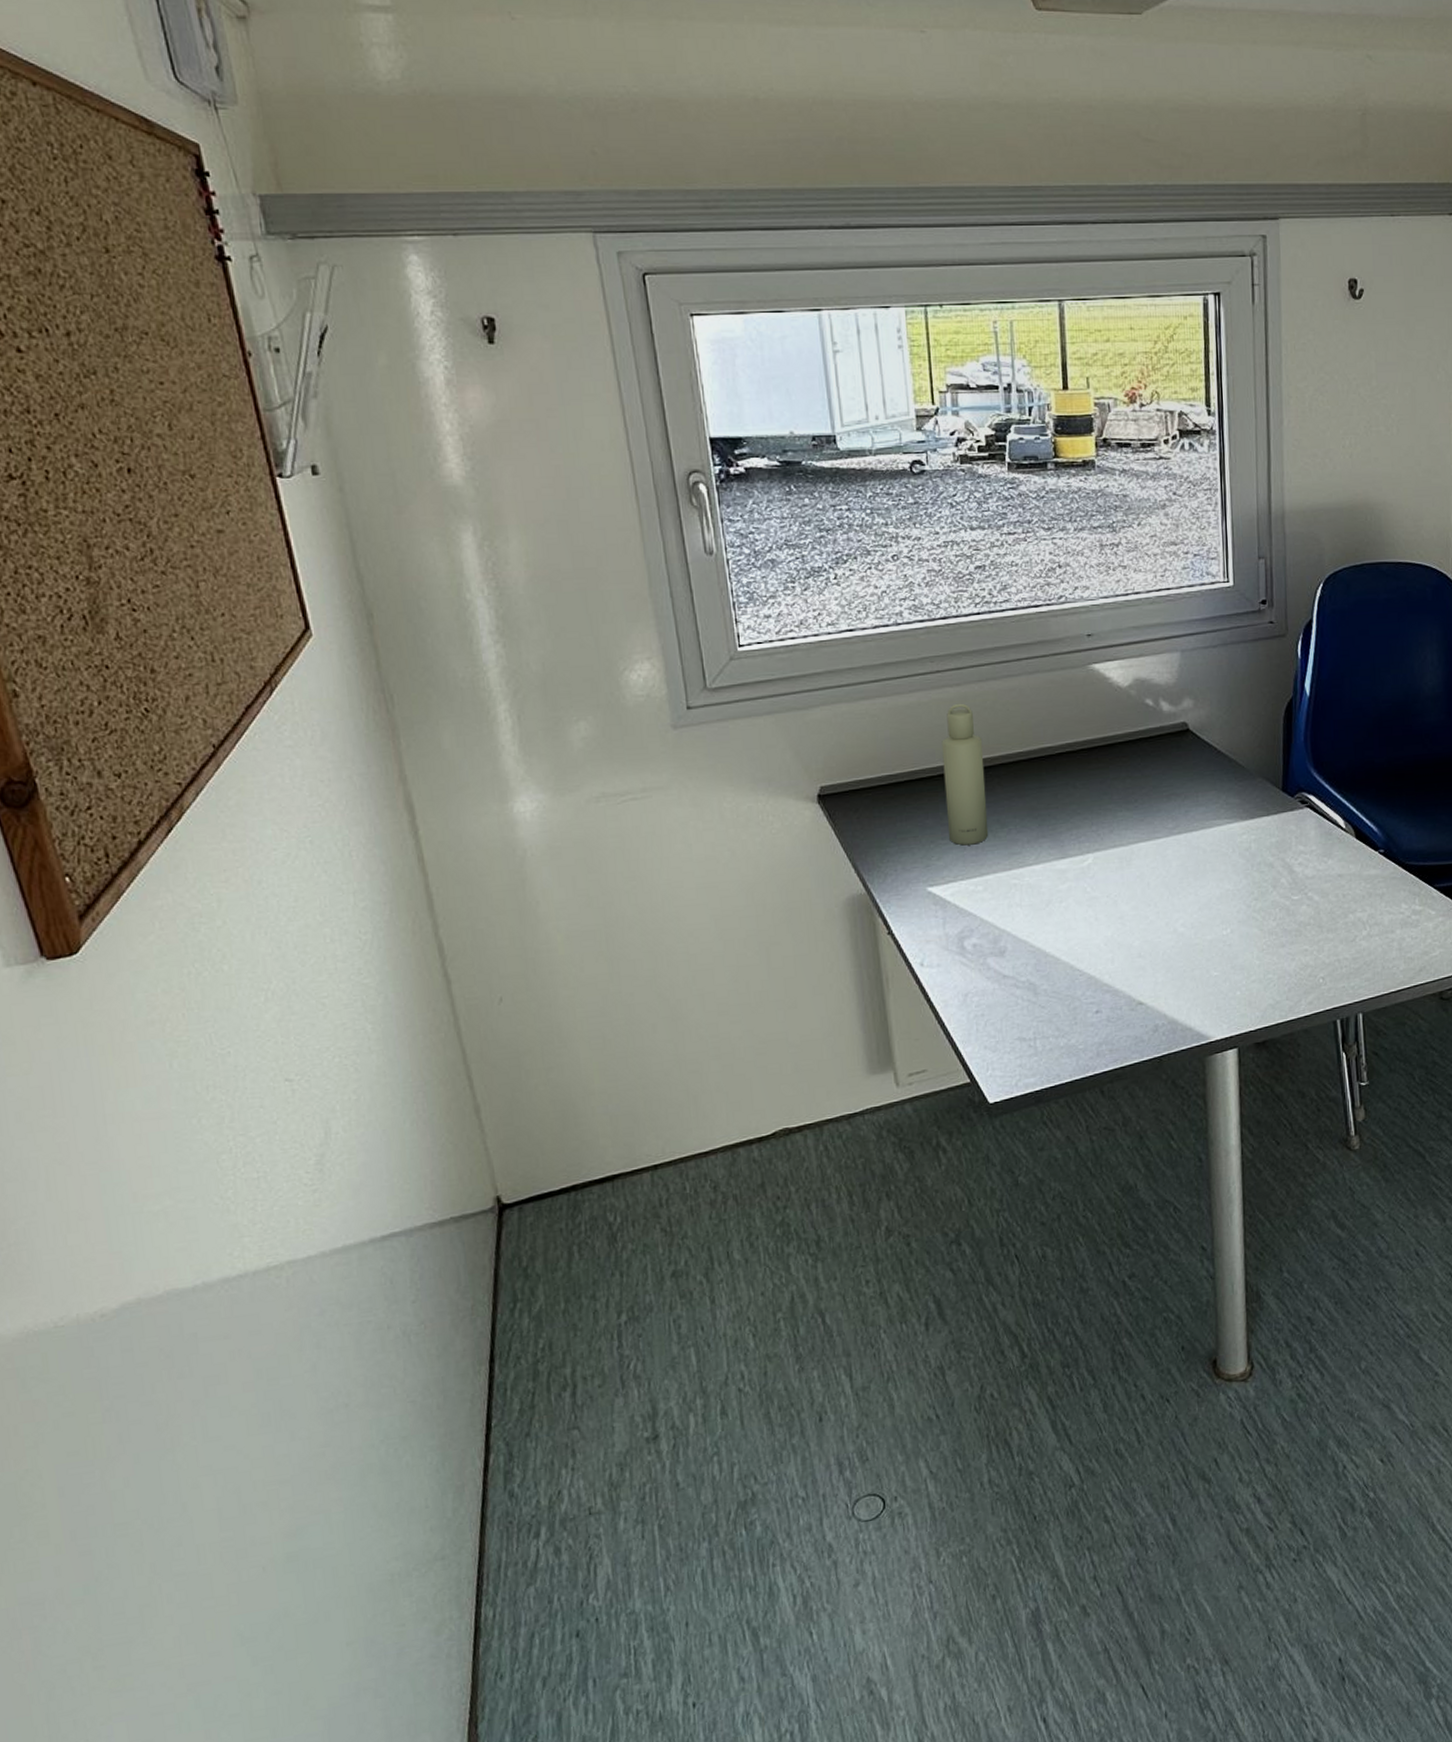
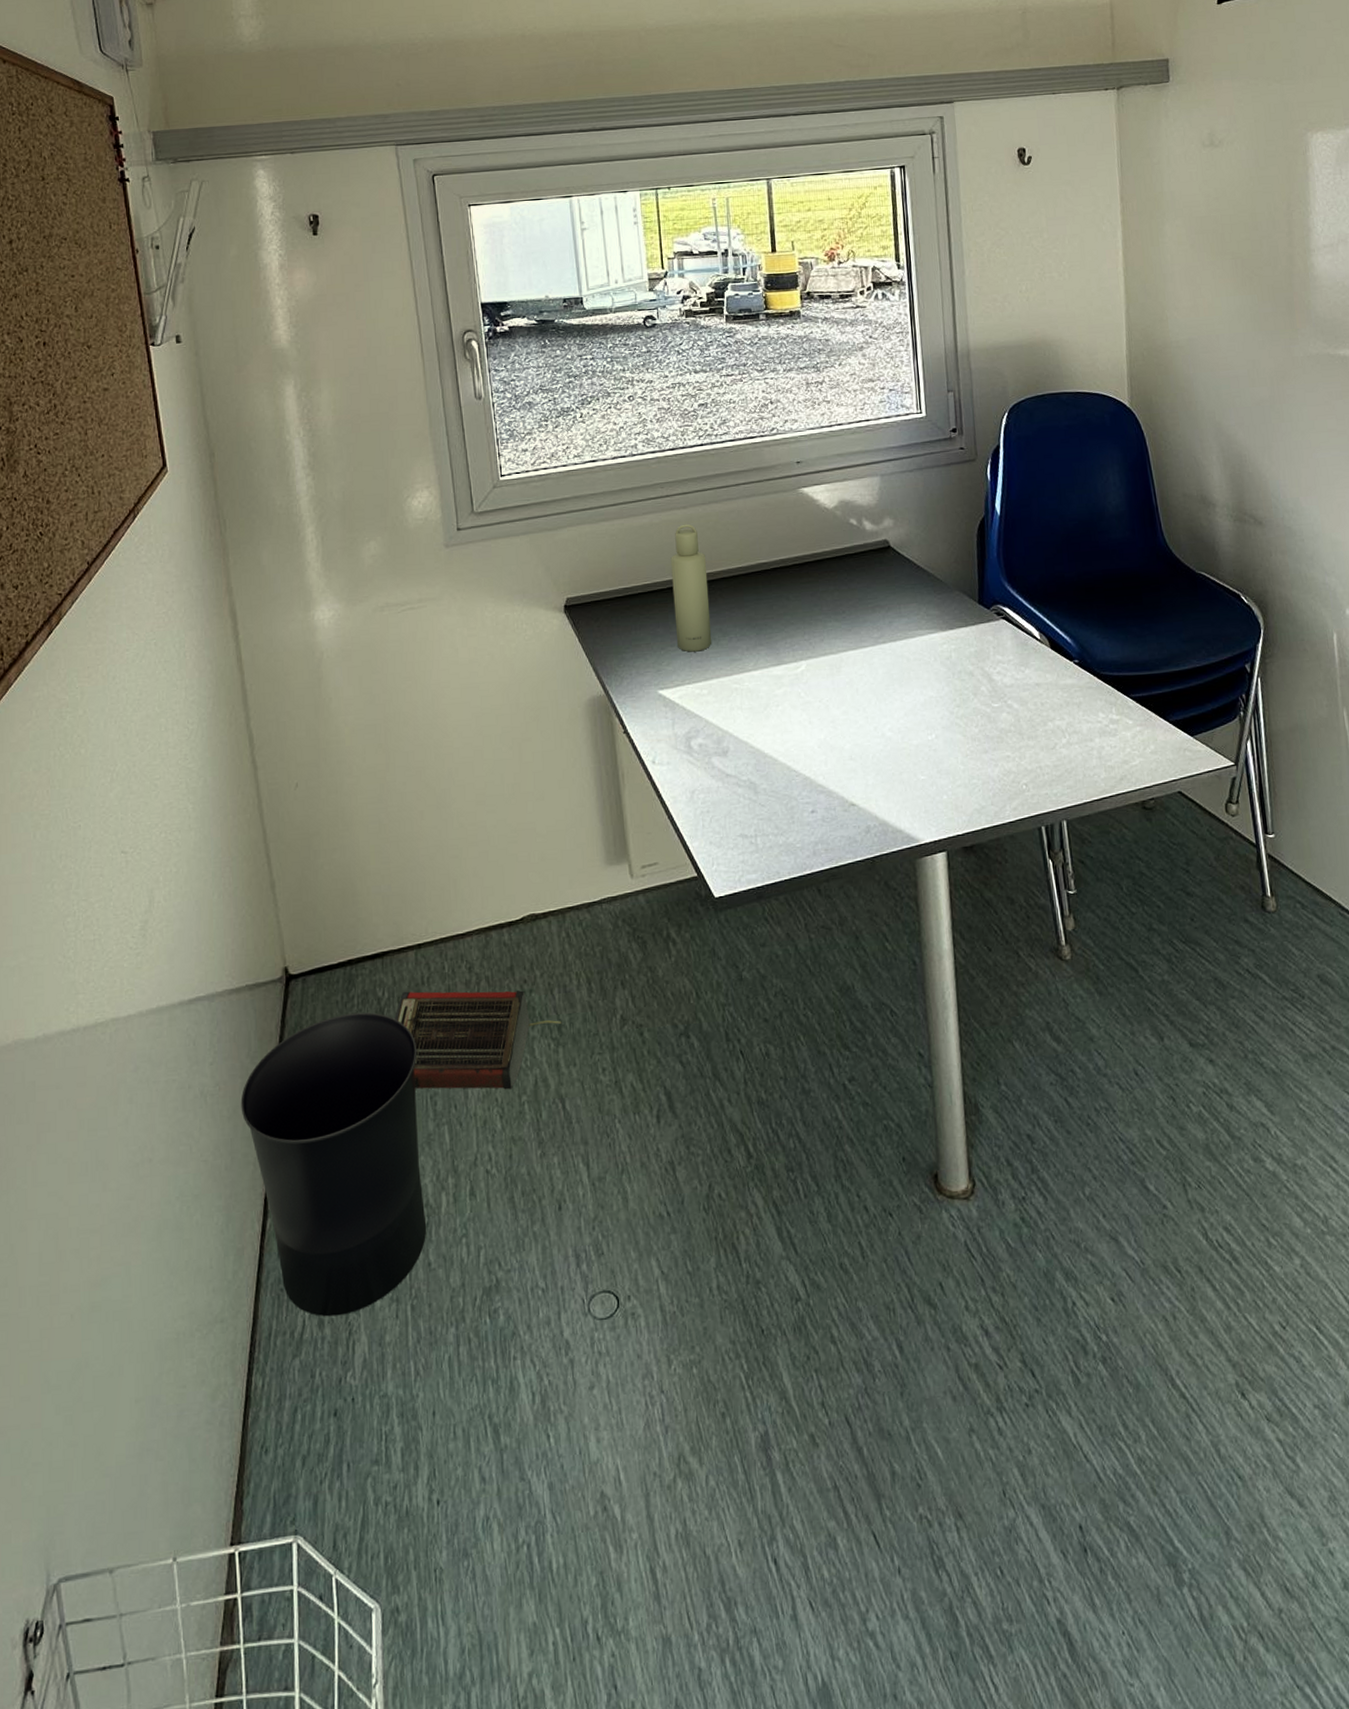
waste bin: none [451,1238,673,1544] -> present [240,1012,427,1317]
space heater: none [629,1207,821,1313] -> present [395,990,562,1090]

